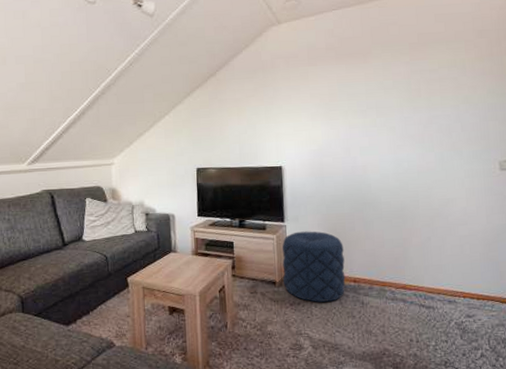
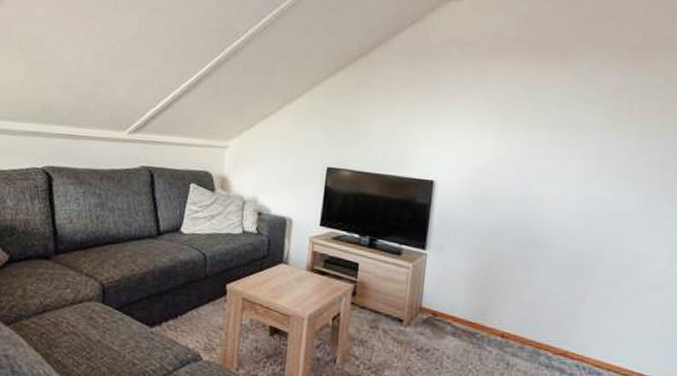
pouf: present [282,231,346,302] -> none [413,263,496,356]

